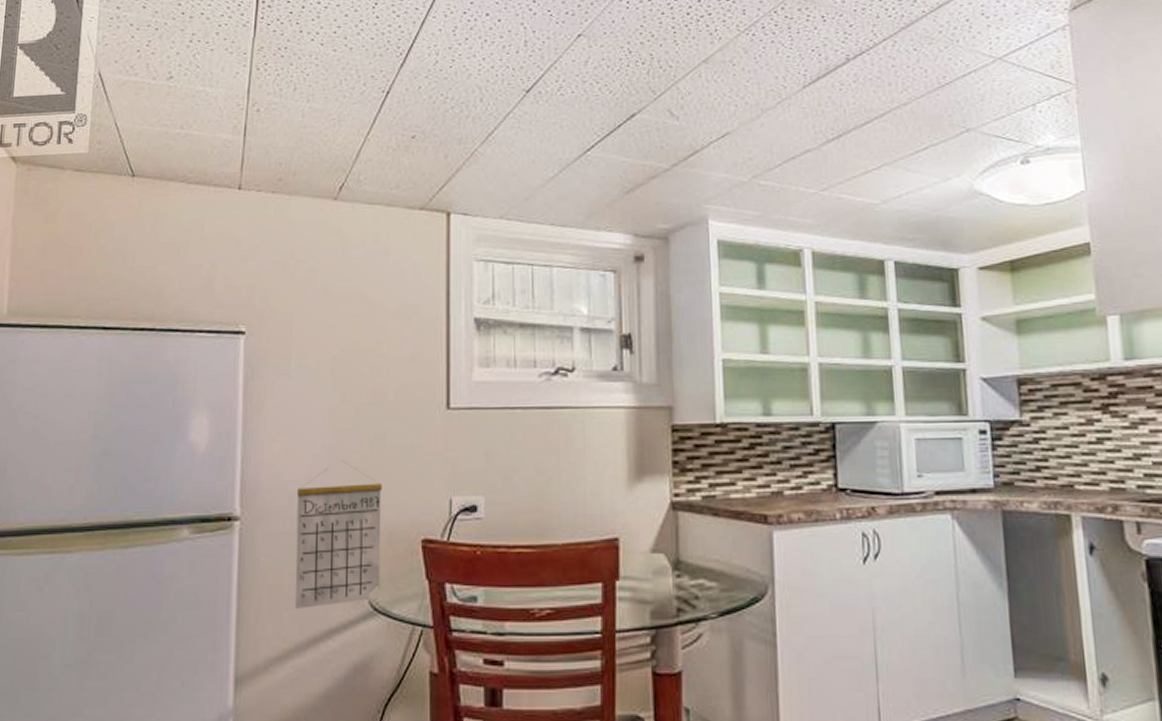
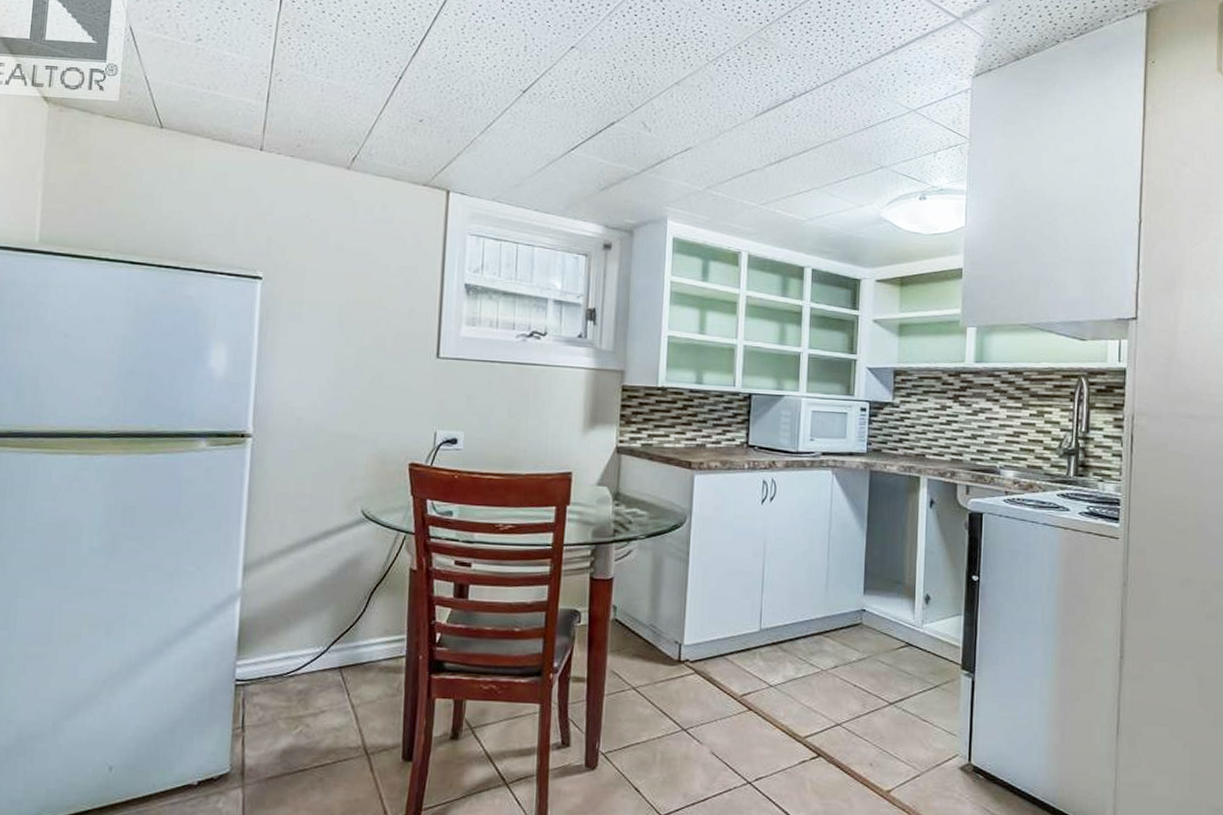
calendar: present [294,460,382,609] -> none [298,393,378,513]

